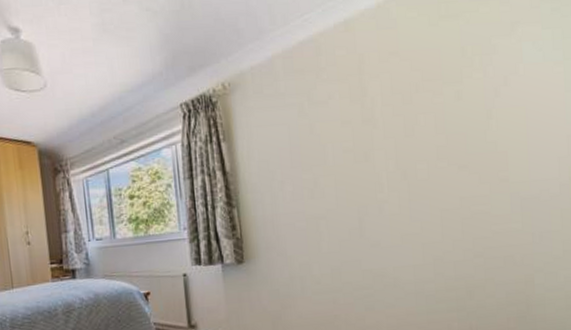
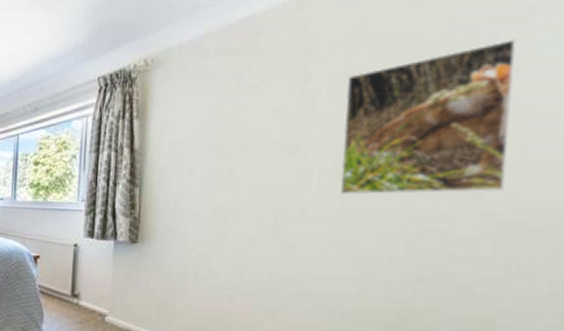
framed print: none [395,48,521,191] -> present [340,38,517,195]

